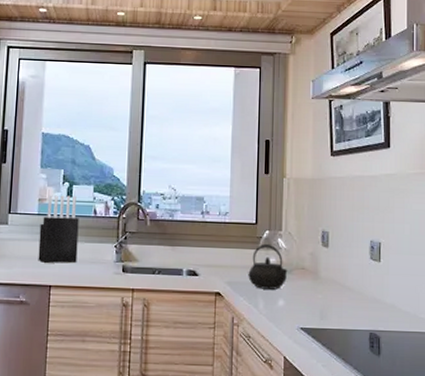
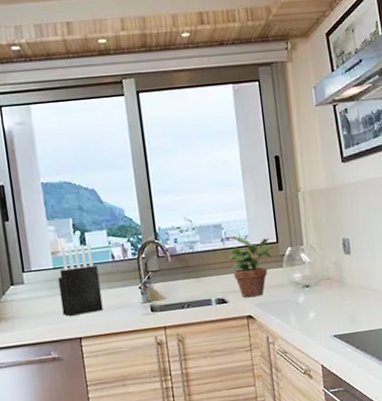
potted plant: none [206,210,252,275] -> present [226,236,274,298]
kettle: present [248,243,288,290] -> none [276,260,315,305]

